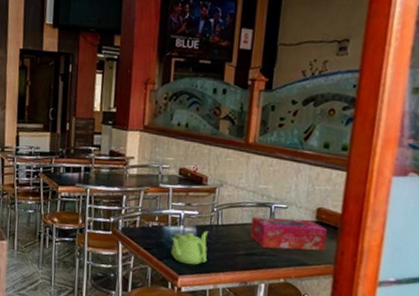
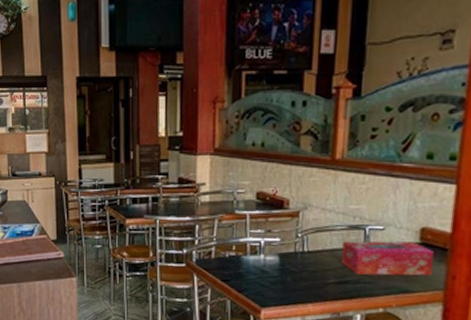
teapot: present [171,231,209,265] -> none [250,259,294,297]

